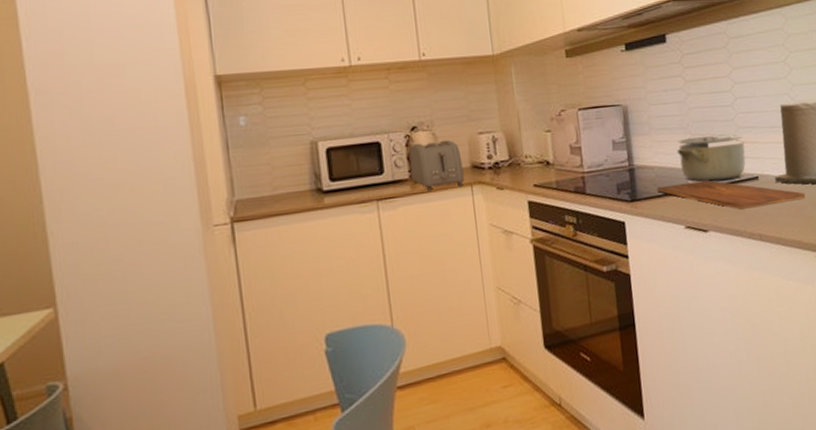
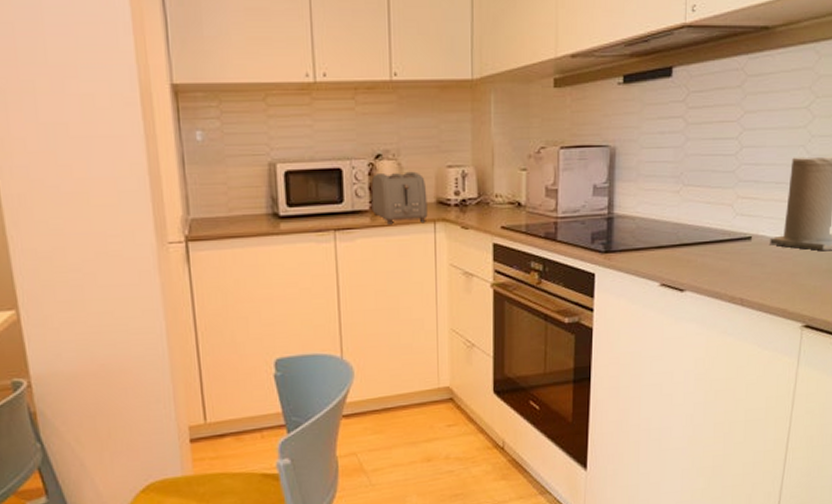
cutting board: present [657,180,806,210] -> none [635,236,802,271]
saucepan: present [676,135,746,182] -> none [664,187,743,238]

